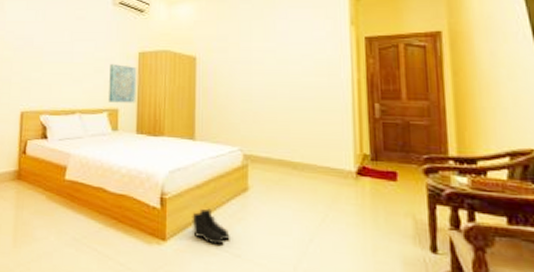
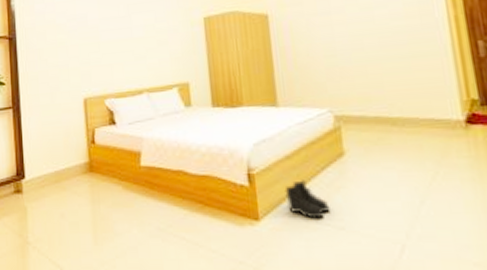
wall art: present [109,64,137,103] -> none [174,33,207,77]

